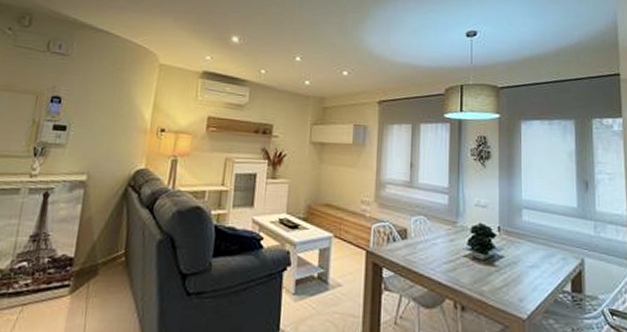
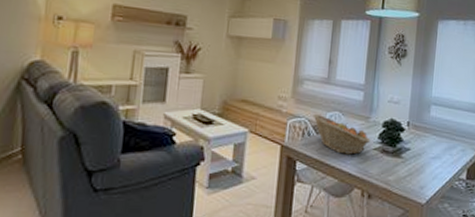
fruit basket: none [397,218,460,262] -> present [313,113,371,155]

